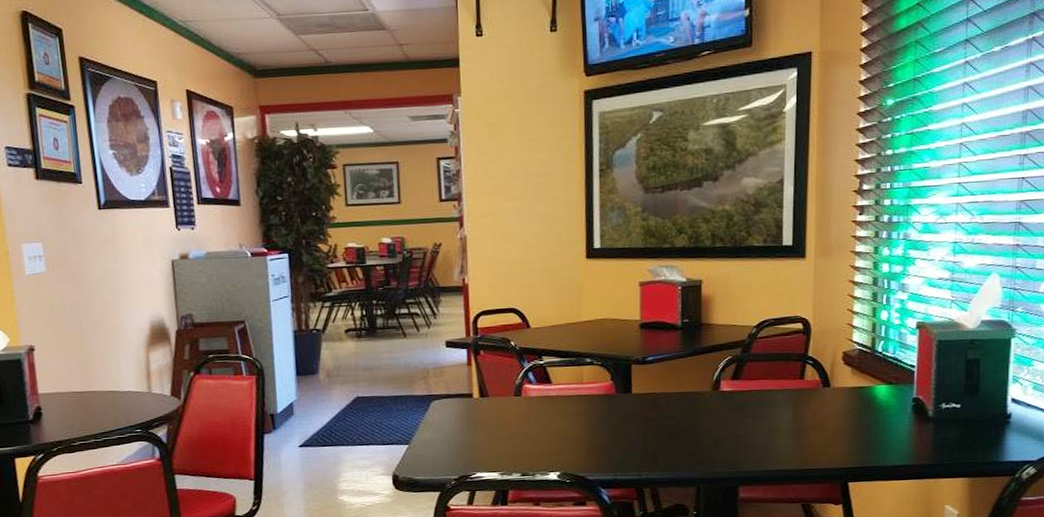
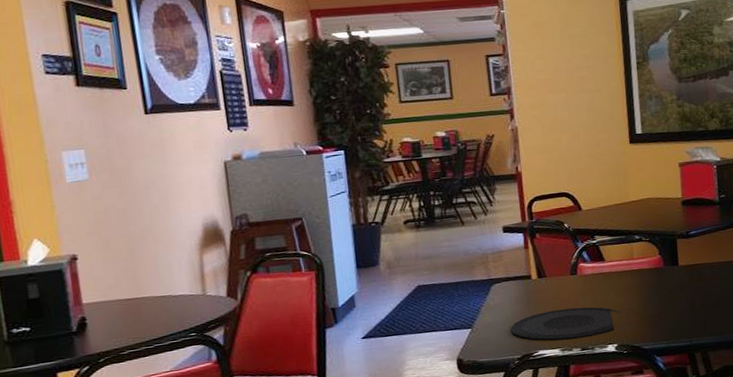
plate: none [448,430,567,464] -> present [510,307,622,341]

